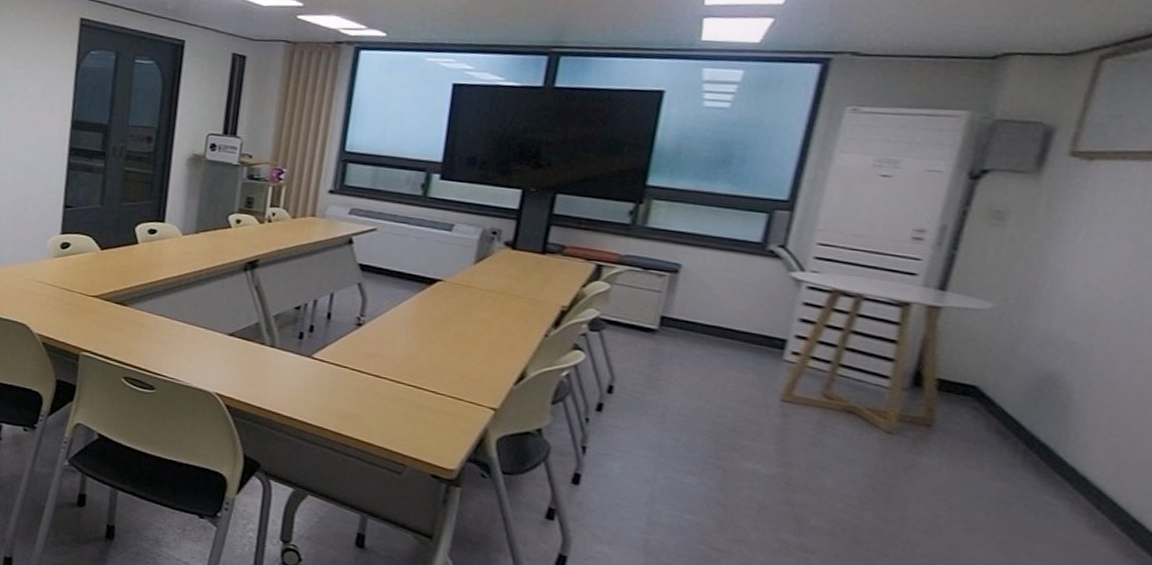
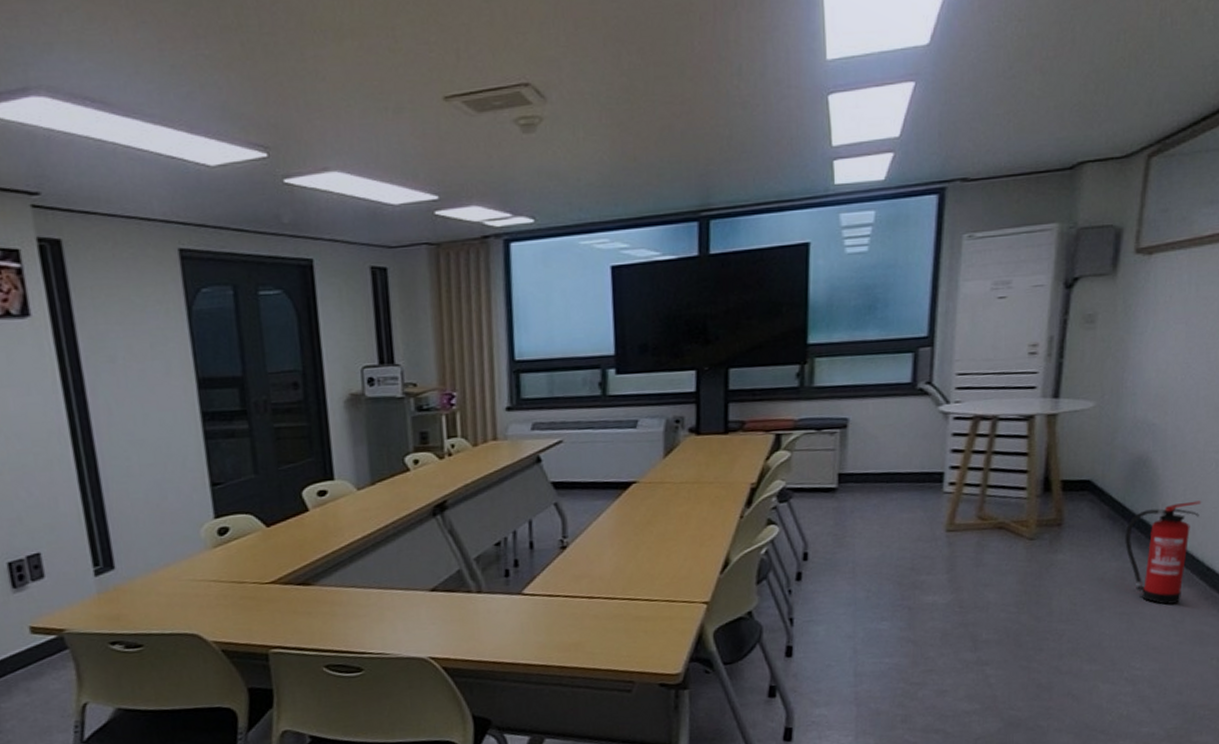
fire extinguisher: none [1016,434,1133,550] -> present [1125,500,1201,605]

